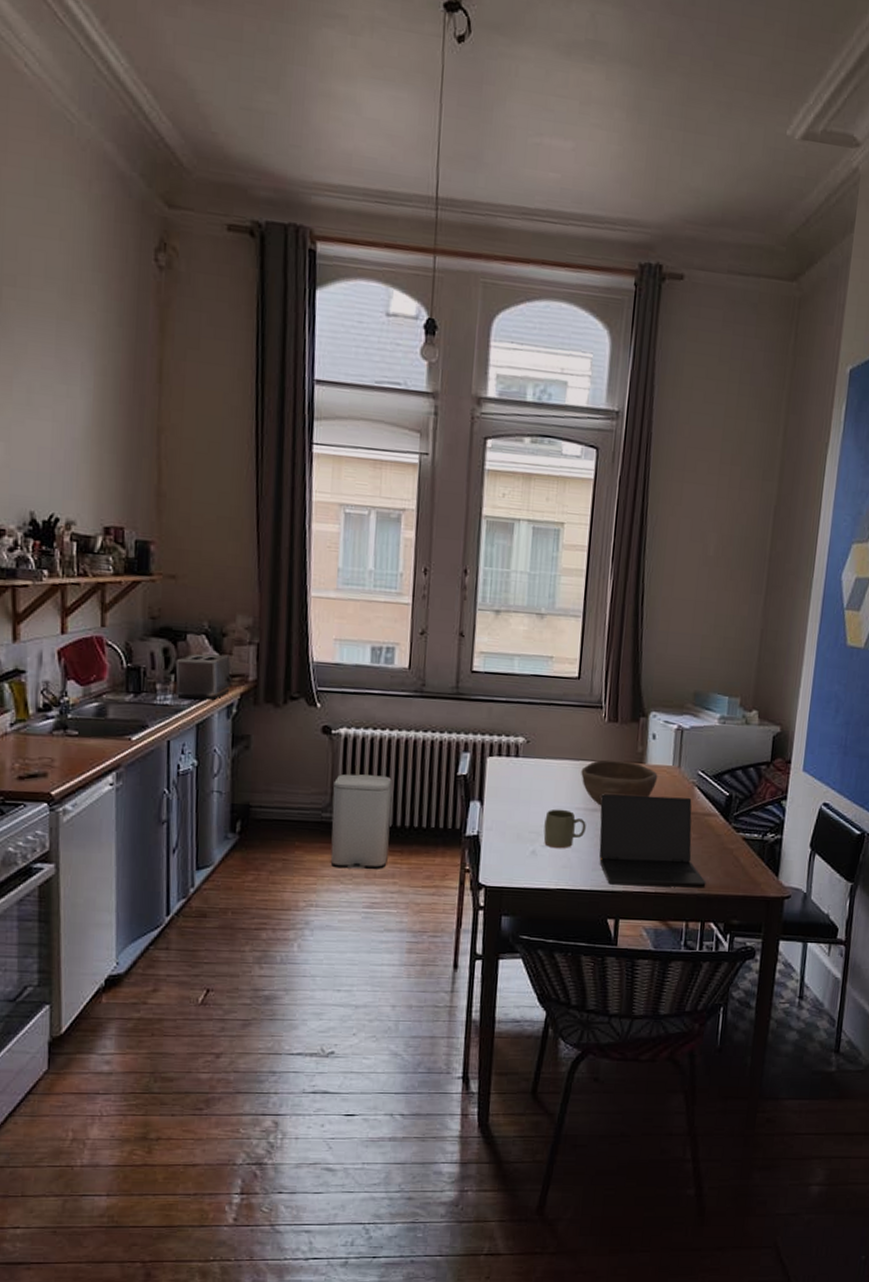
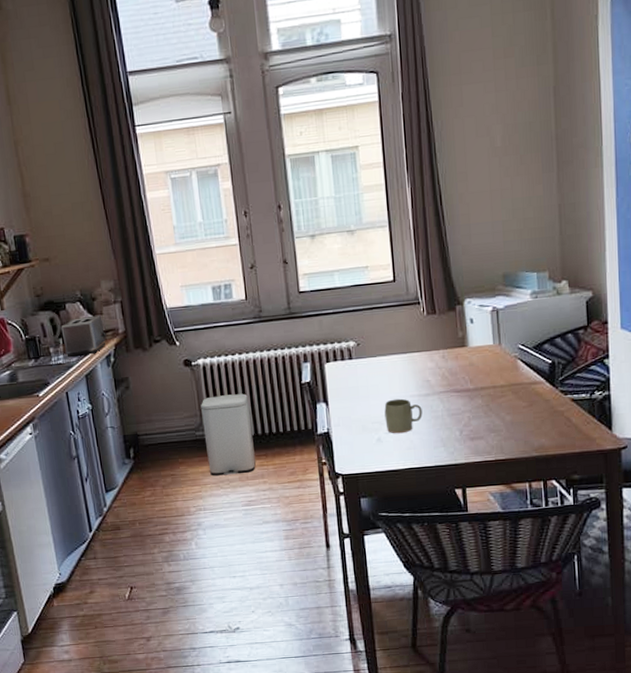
bowl: present [581,759,658,806] -> none [410,347,481,391]
laptop: present [599,794,706,888] -> none [431,371,543,459]

